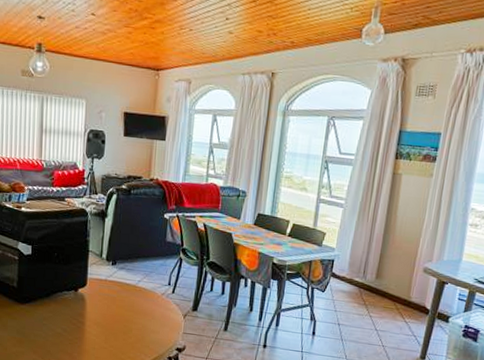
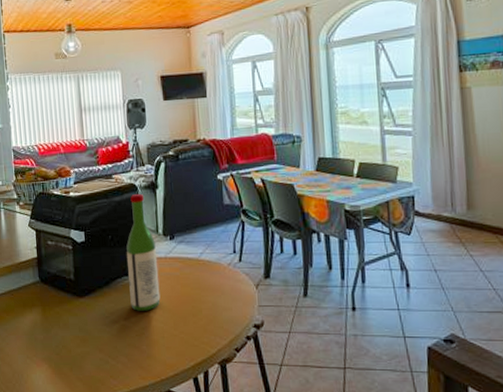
wine bottle: none [68,218,98,324] -> present [126,193,161,311]

